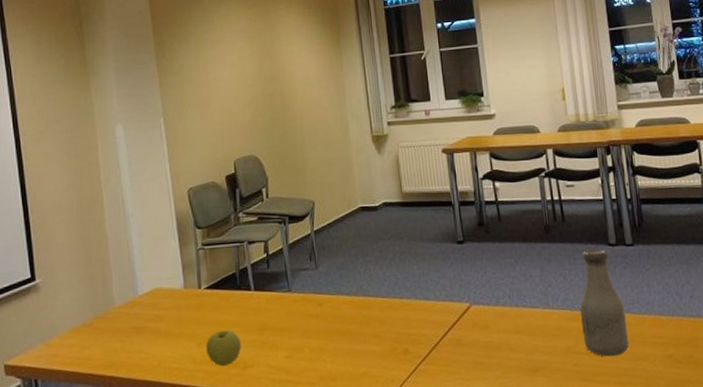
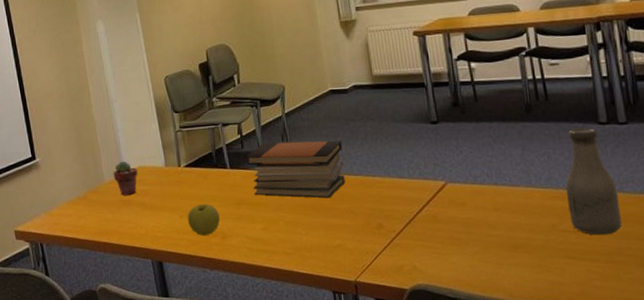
potted succulent: none [125,282,153,322] -> present [113,161,138,196]
book stack: none [272,260,373,322] -> present [246,140,345,198]

